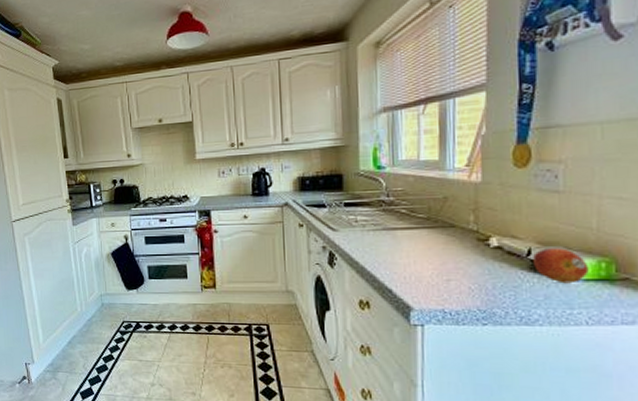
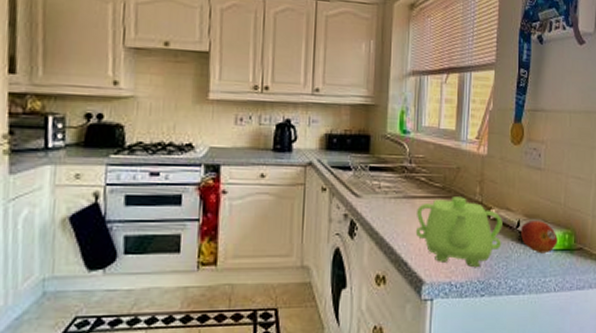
teapot: none [398,226,508,297] -> present [415,196,503,268]

